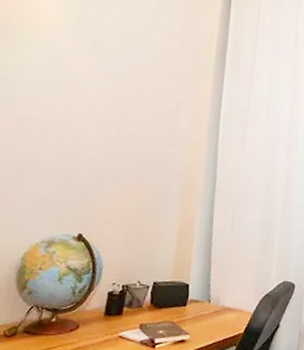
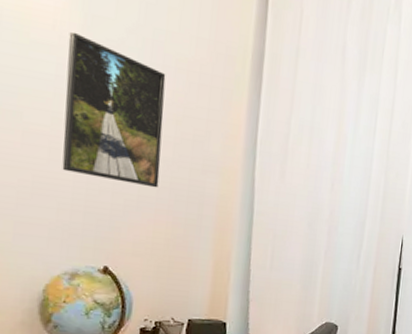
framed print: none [48,32,143,161] -> present [62,31,166,188]

